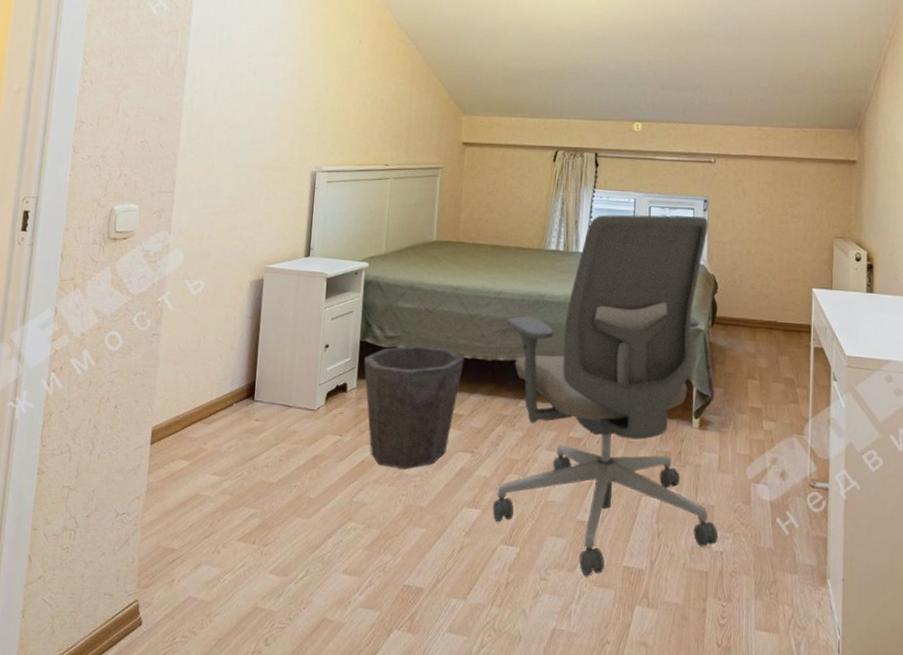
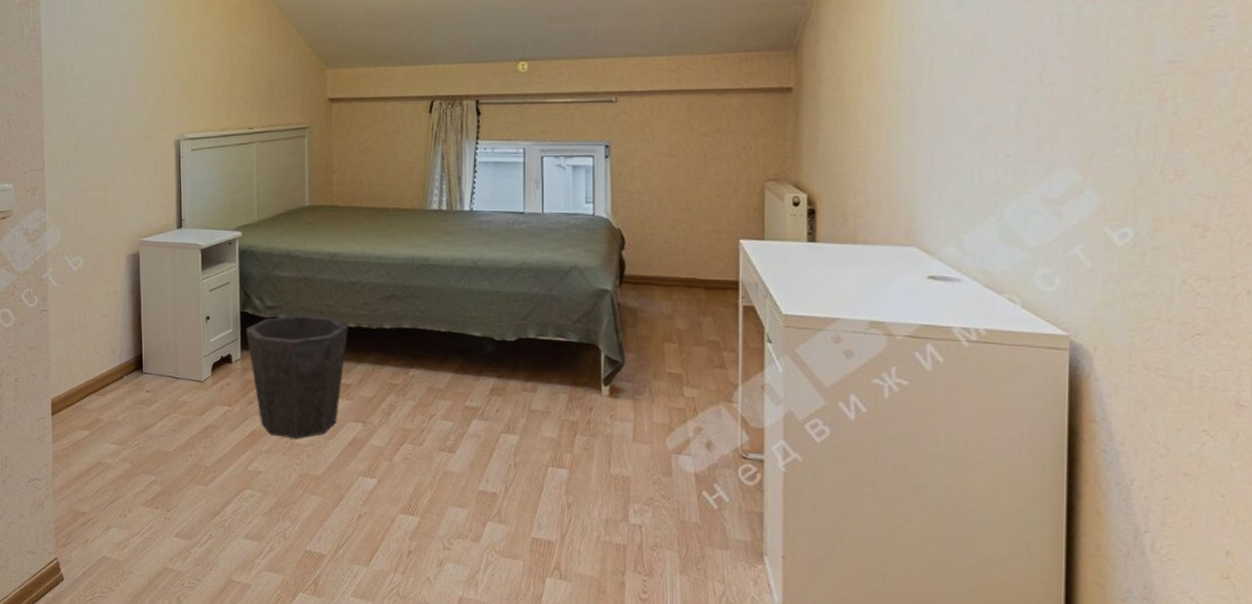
office chair: present [492,214,719,577] -> none [388,165,636,547]

